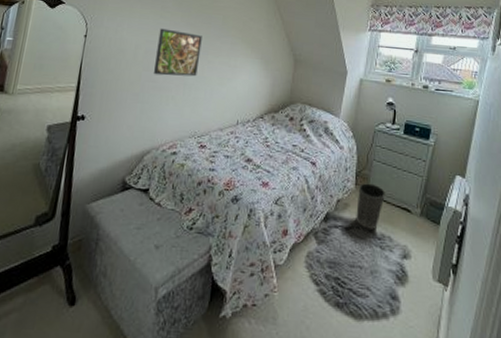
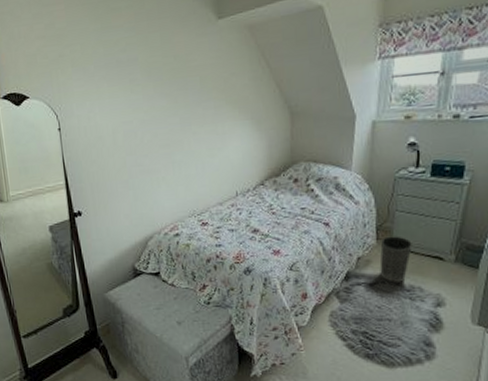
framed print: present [154,28,202,77] -> none [133,104,184,158]

